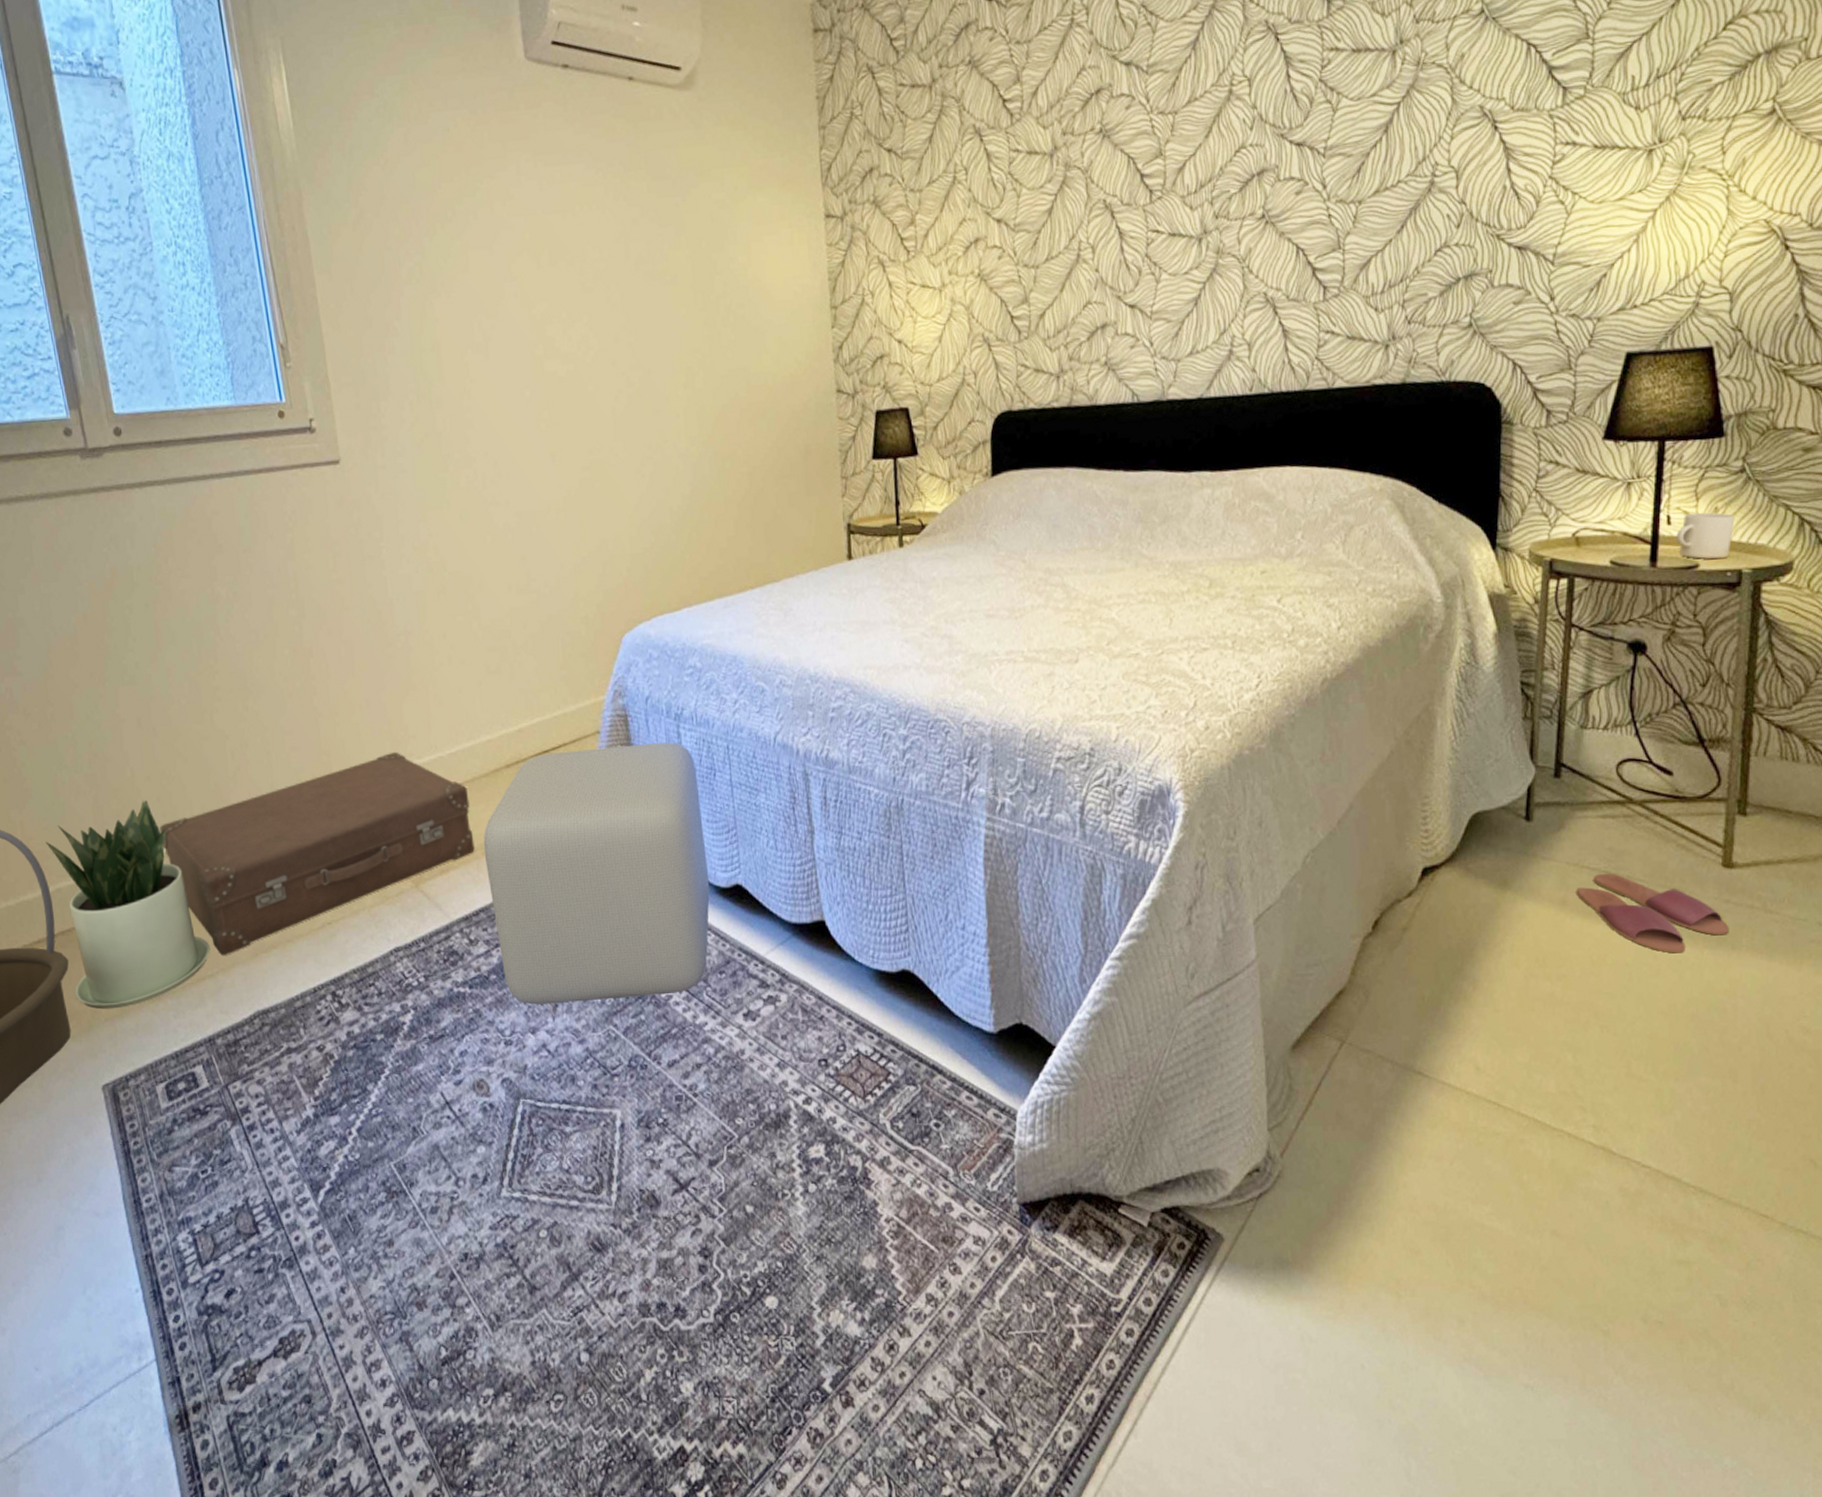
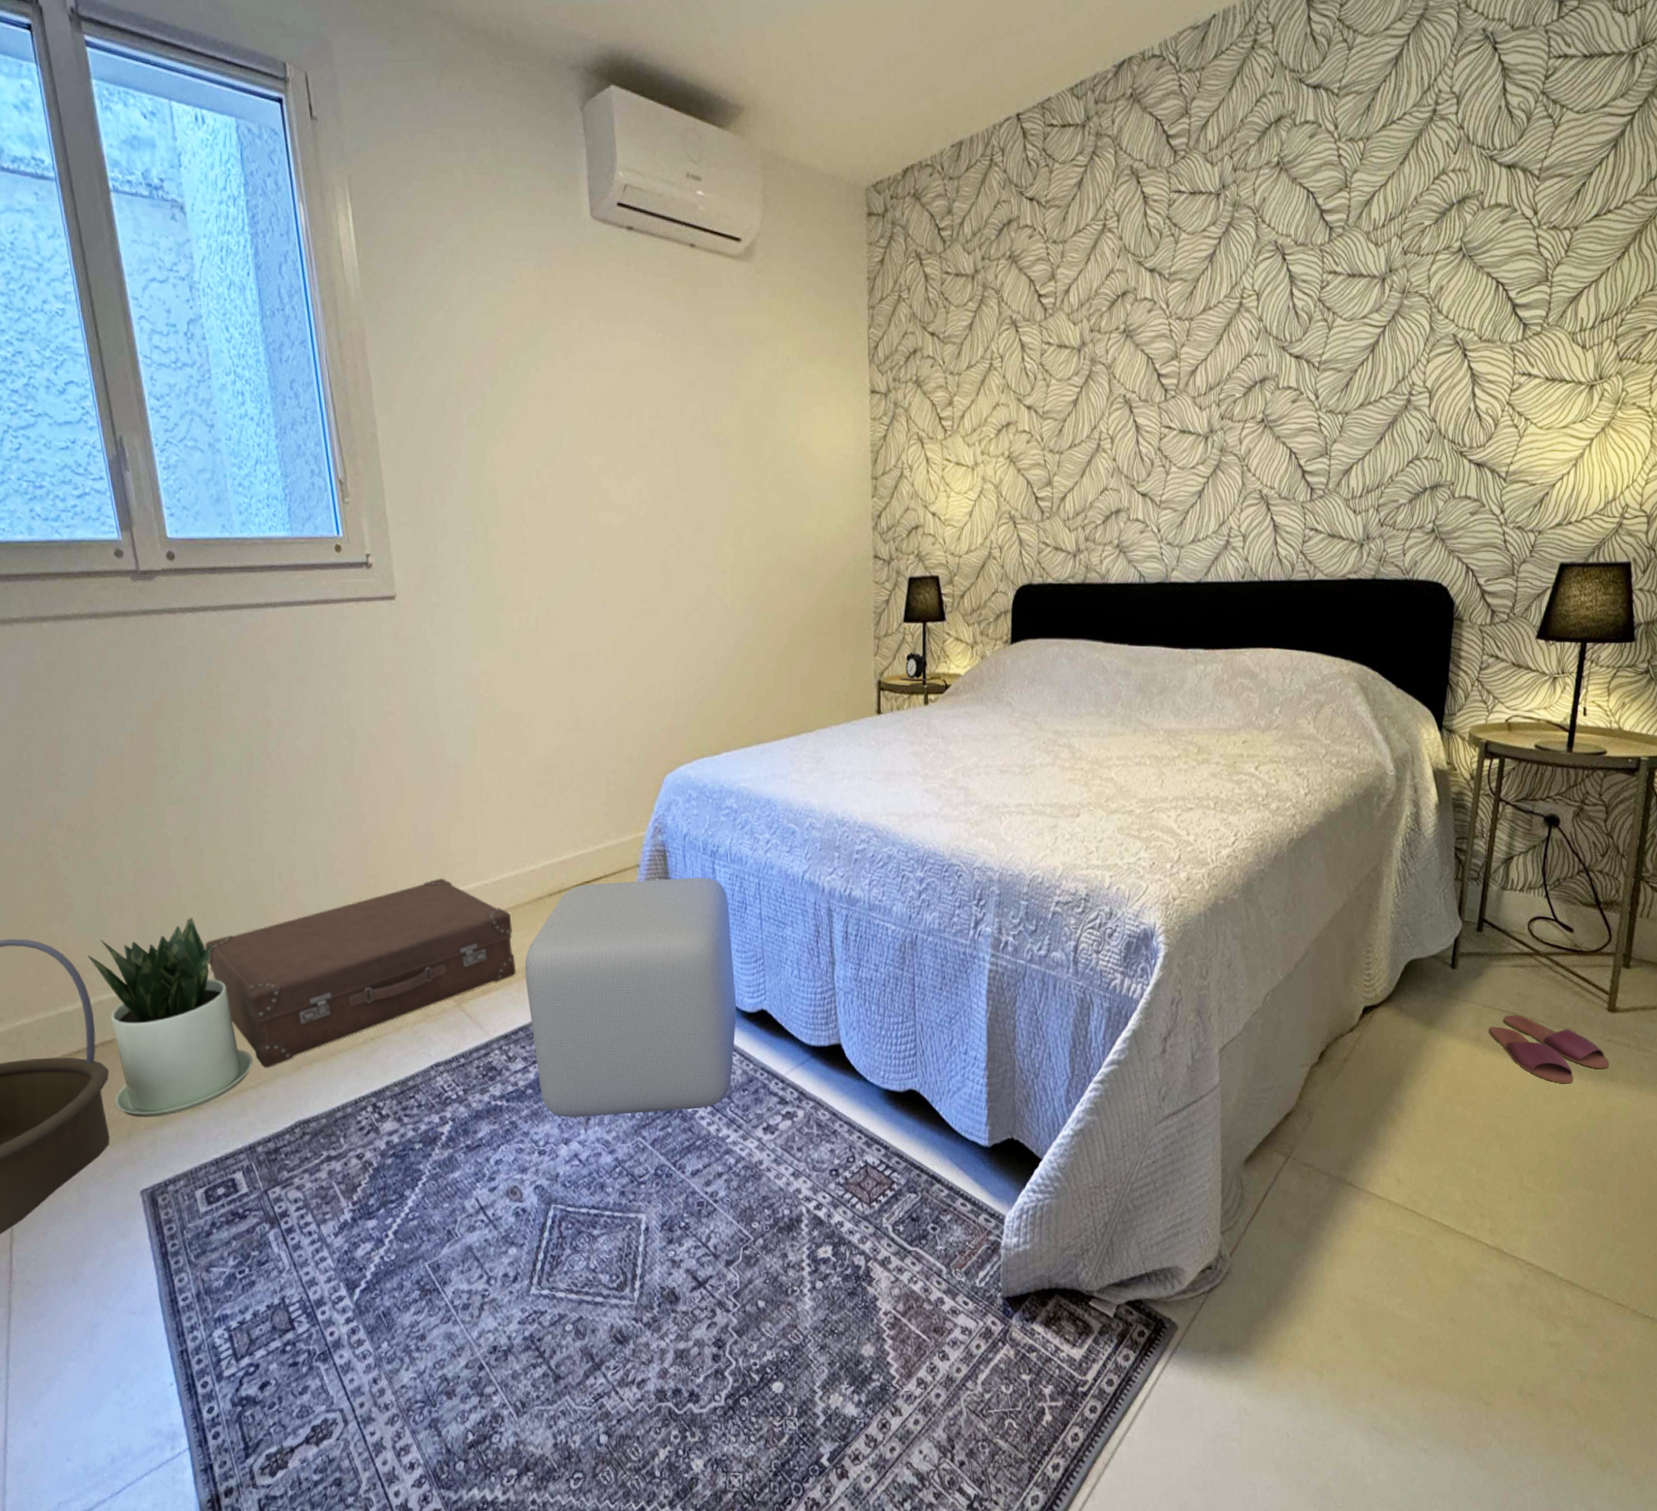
alarm clock: none [870,488,901,523] -> present [899,650,927,682]
cup: present [1676,512,1735,560] -> none [1590,706,1638,748]

